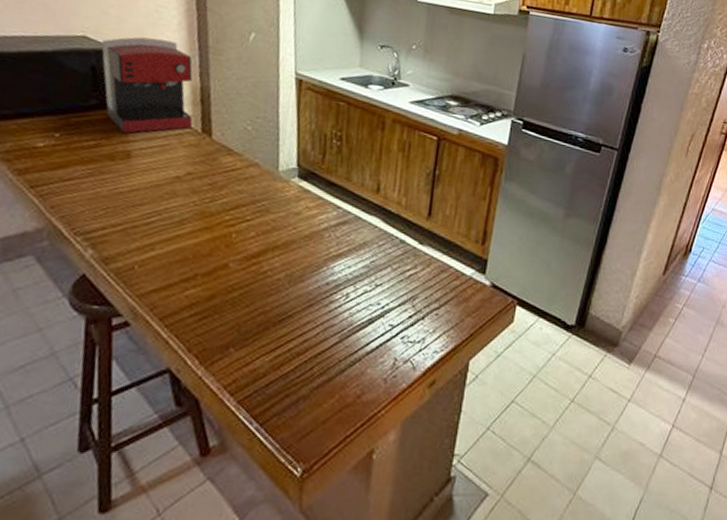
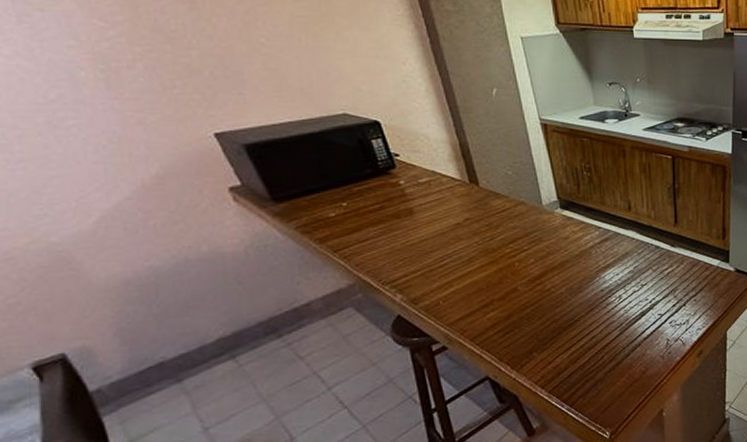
coffee maker: present [101,37,194,133] -> none [362,107,461,193]

